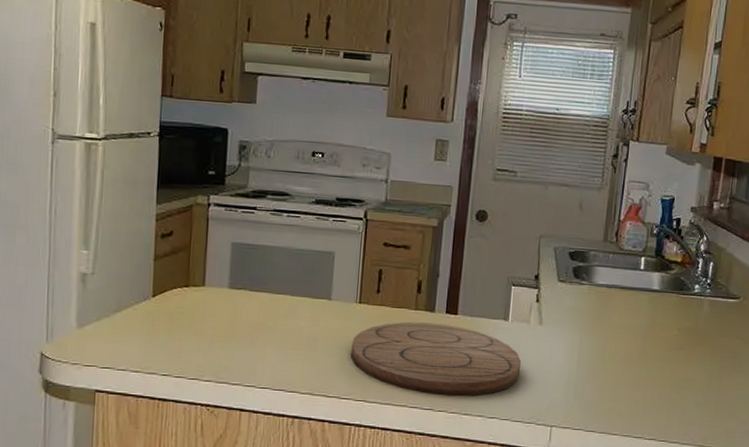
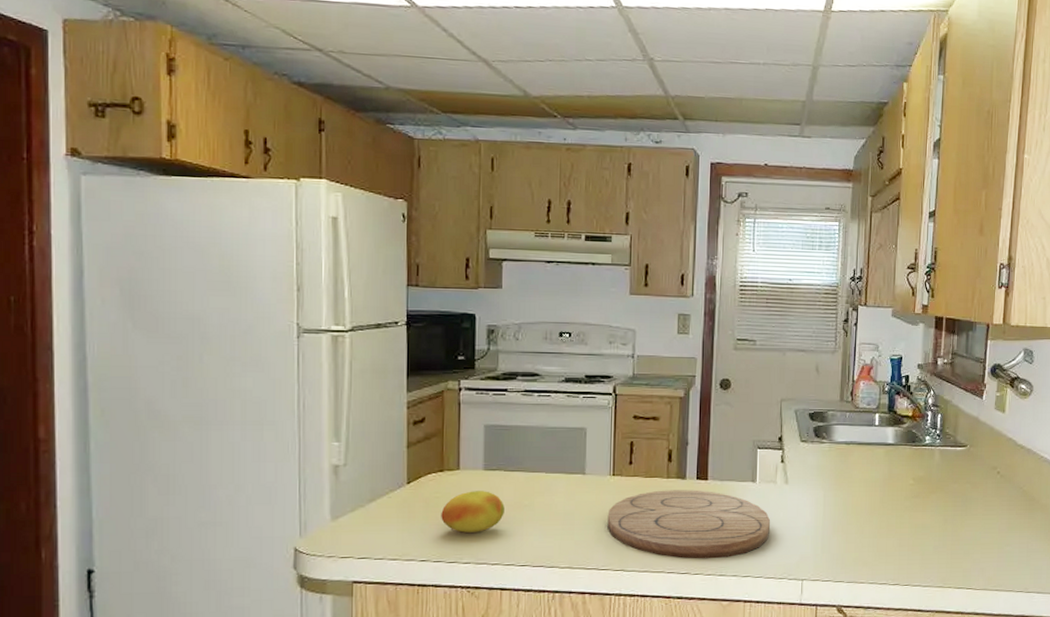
fruit: none [184,308,248,351] -> present [441,491,504,533]

